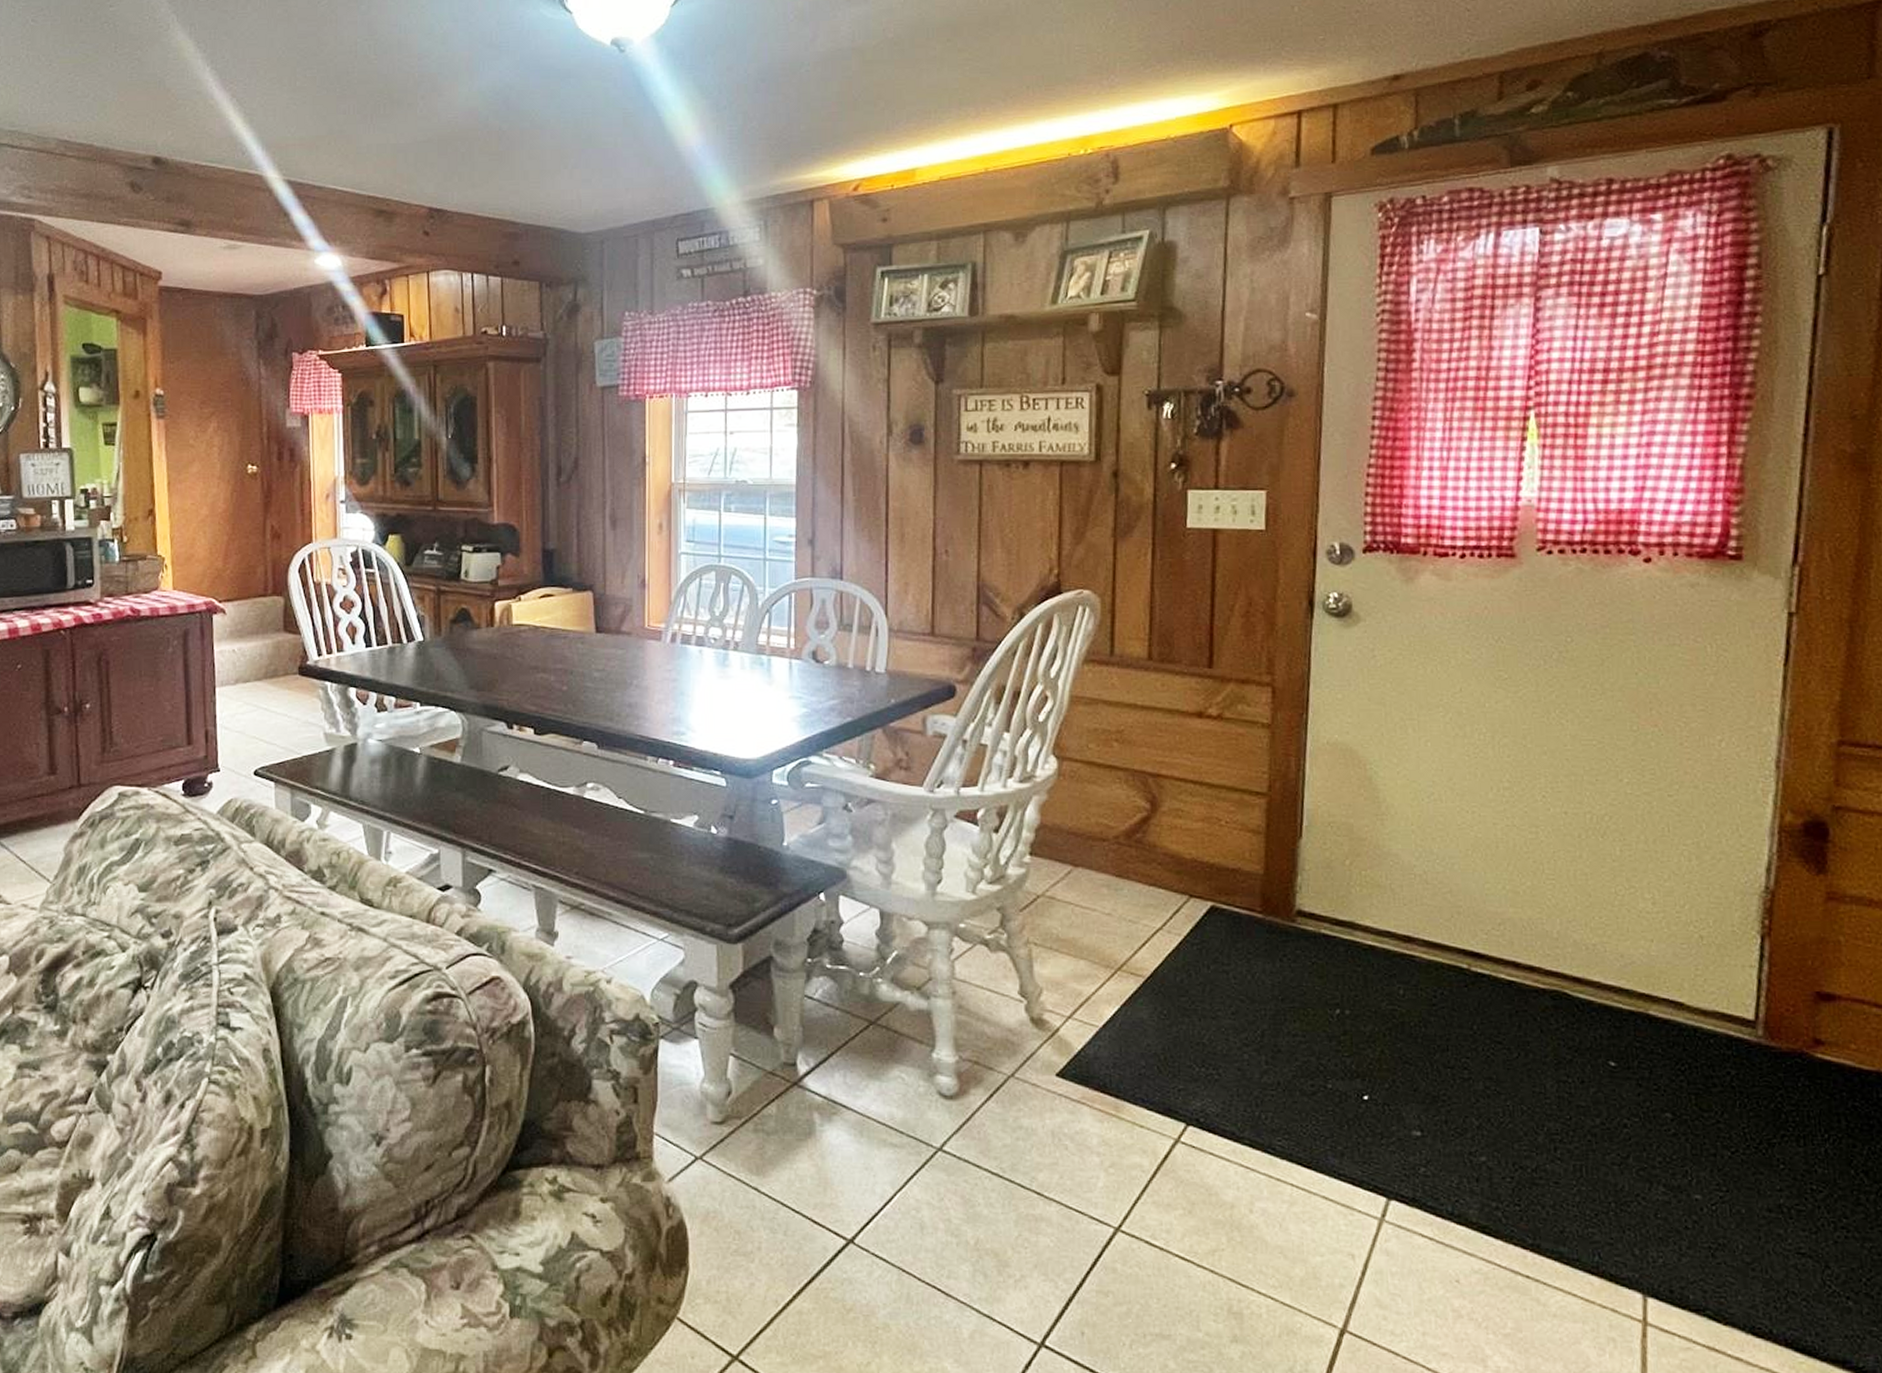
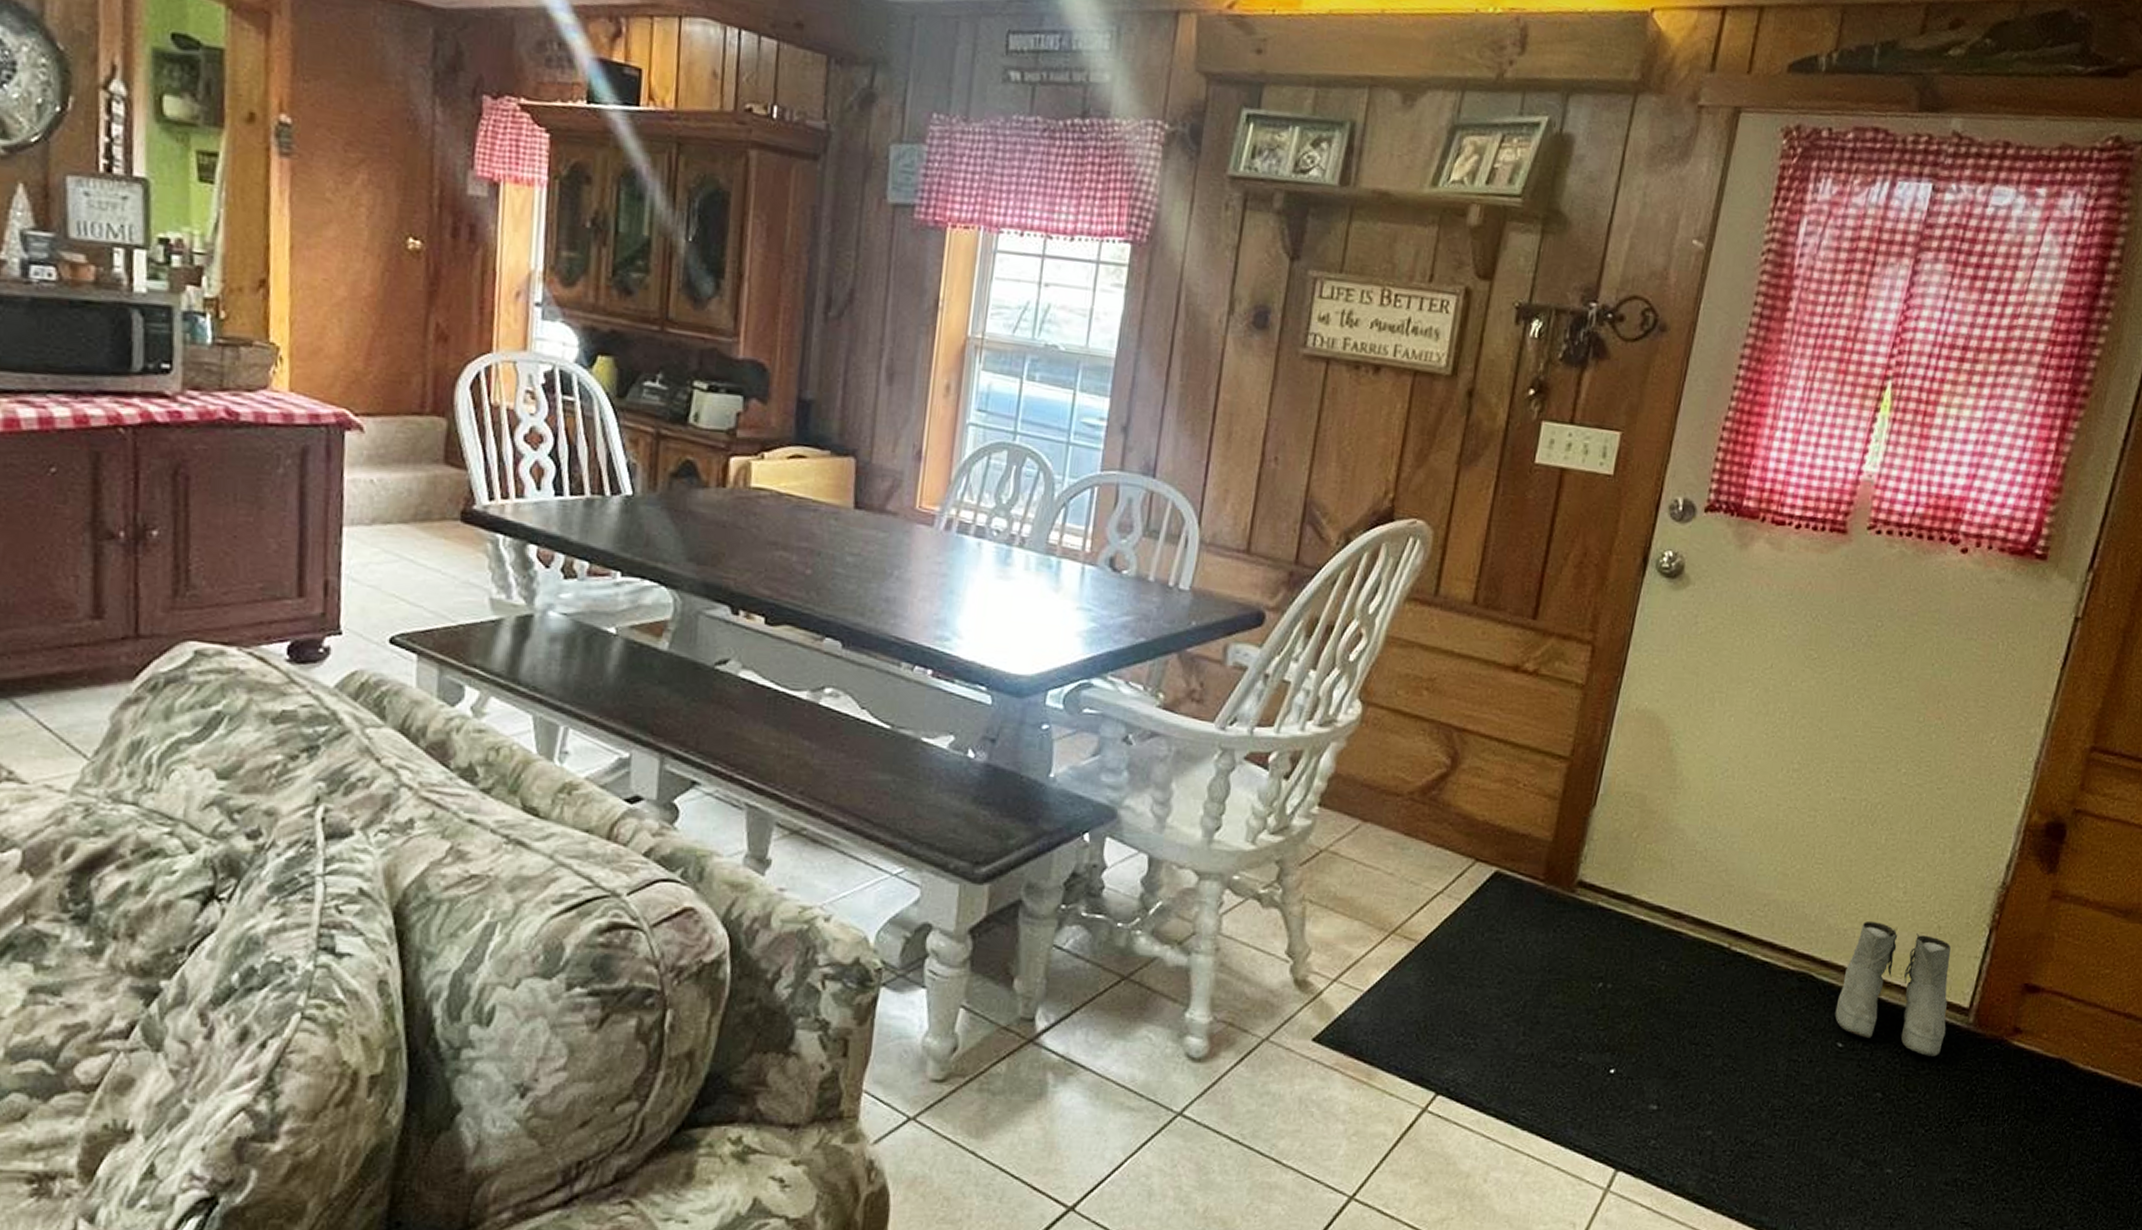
boots: none [1599,935,1733,1073] -> present [1835,922,1951,1057]

